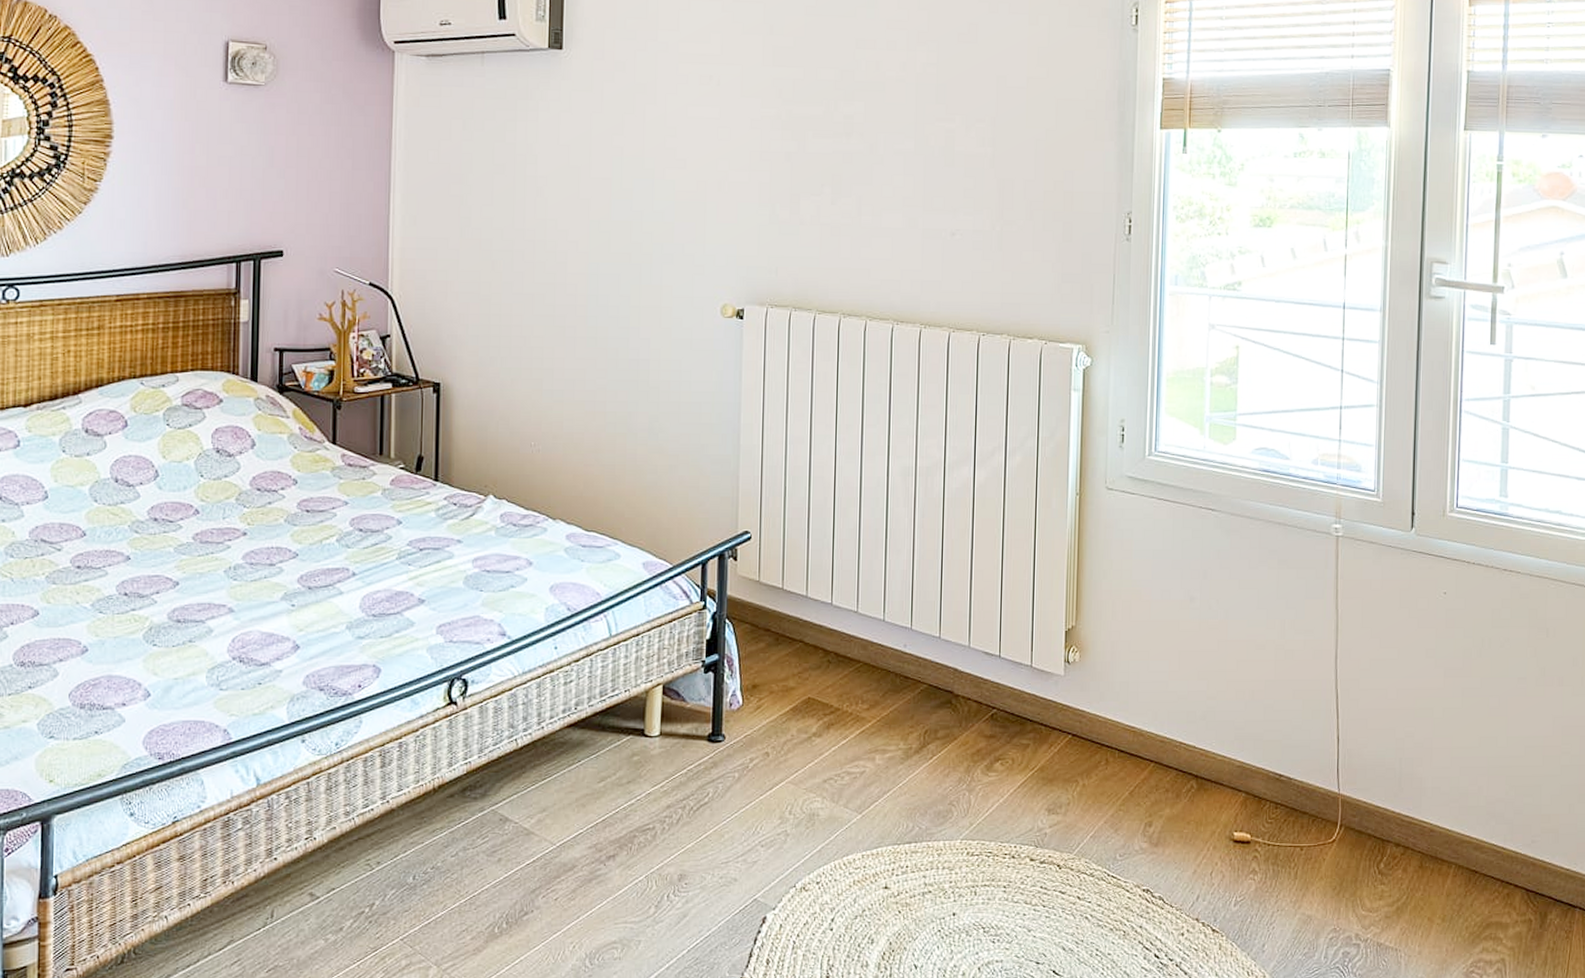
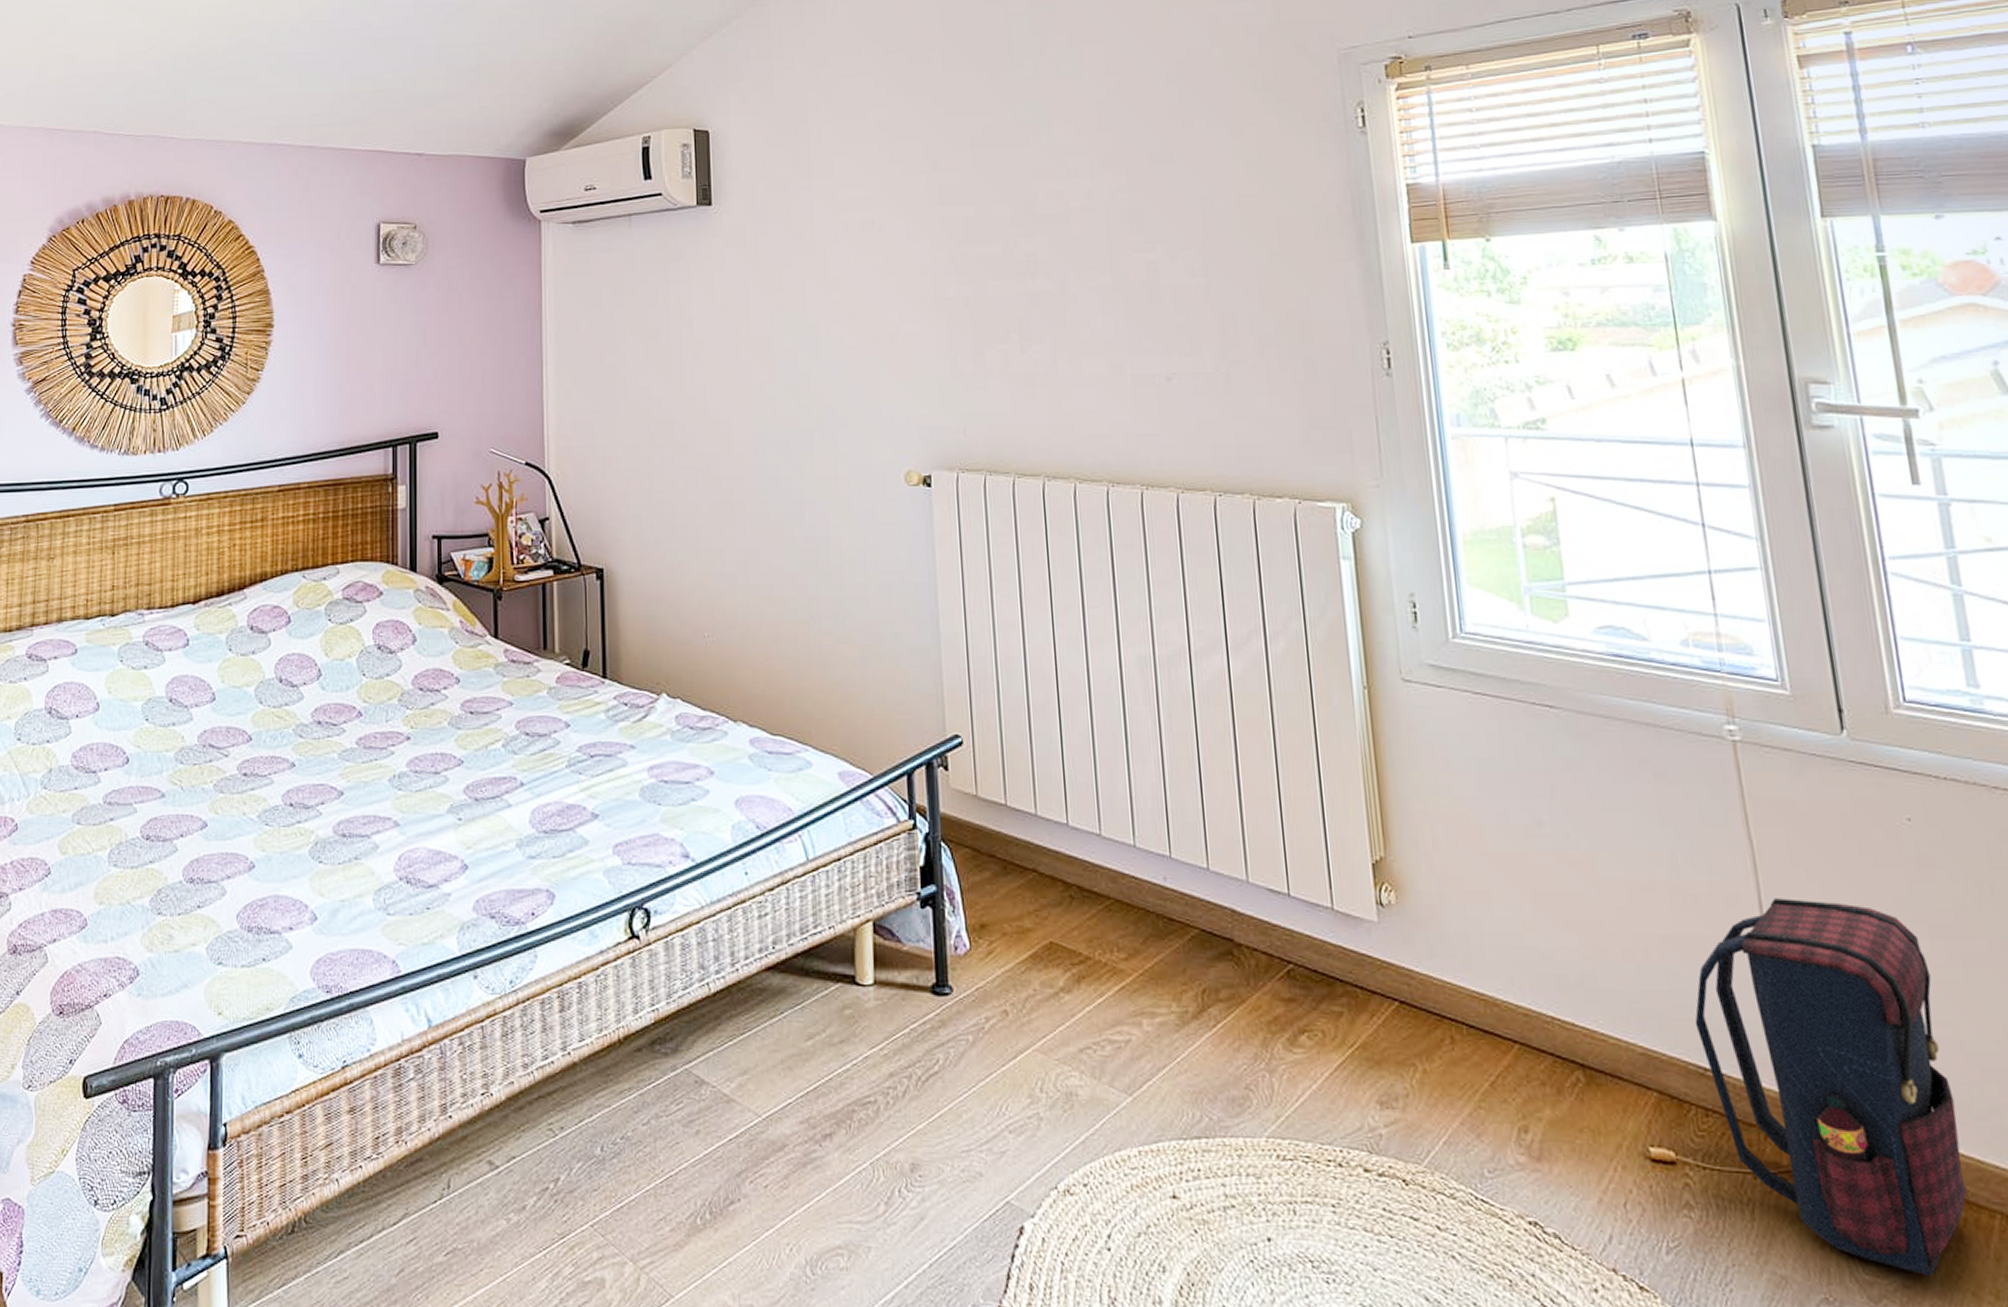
satchel: none [1278,651,1440,910] -> present [1695,898,1967,1277]

